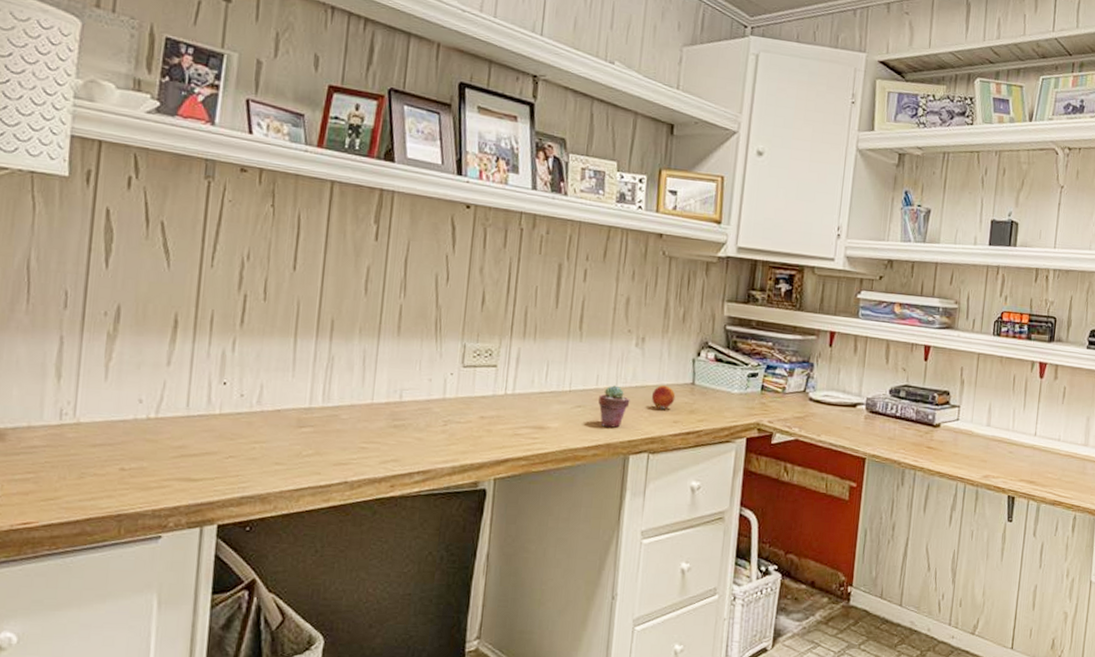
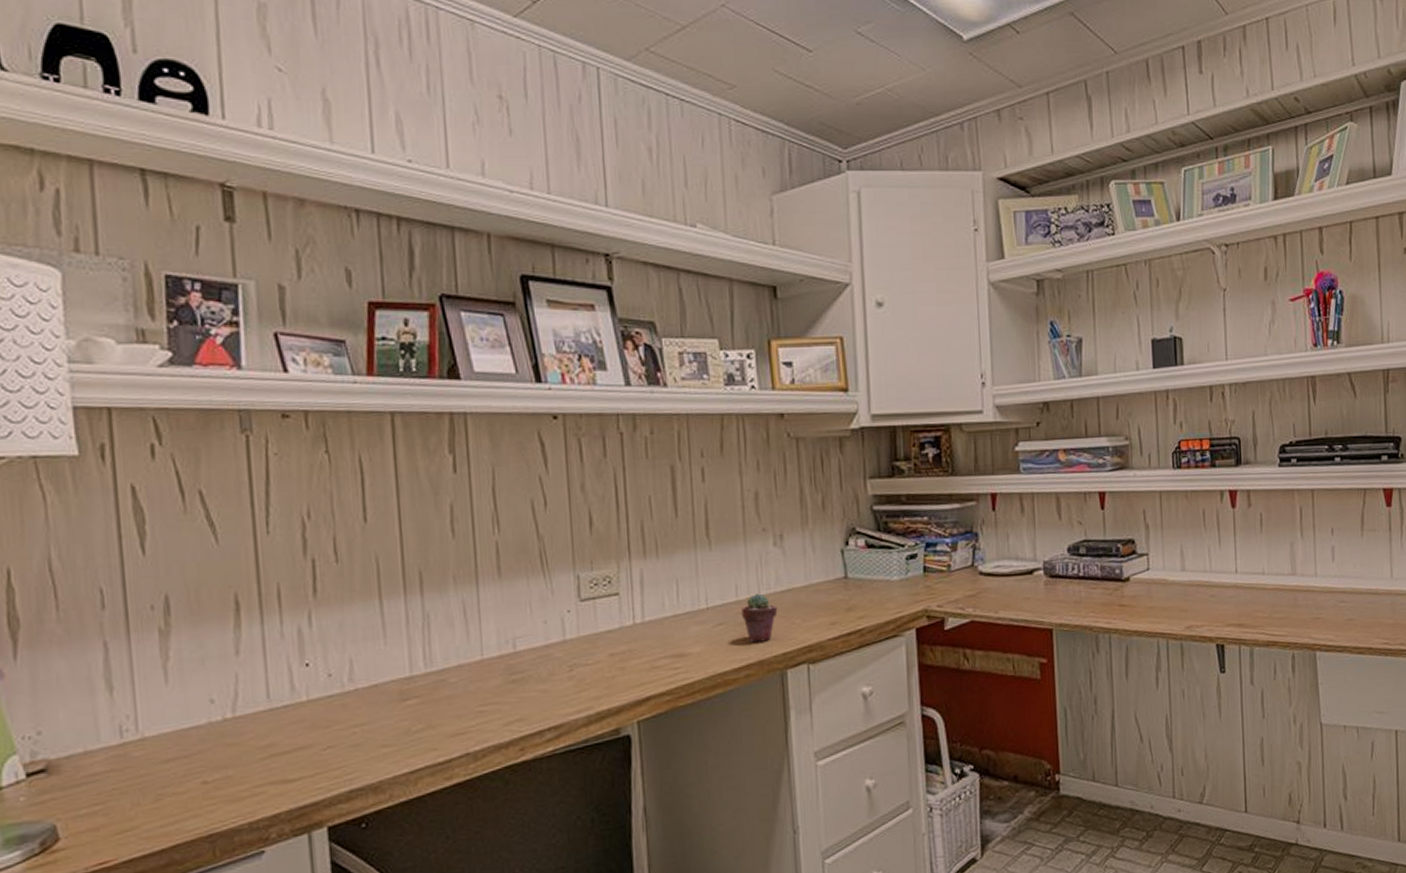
apple: present [651,385,676,410] -> none [800,584,828,612]

